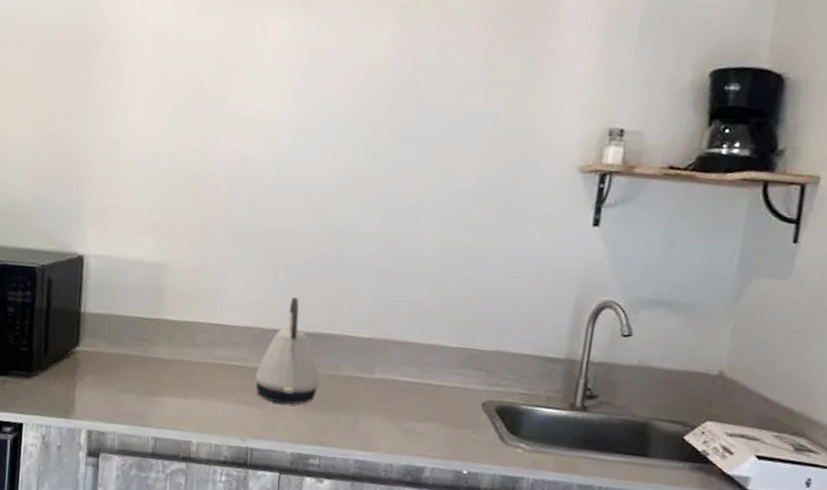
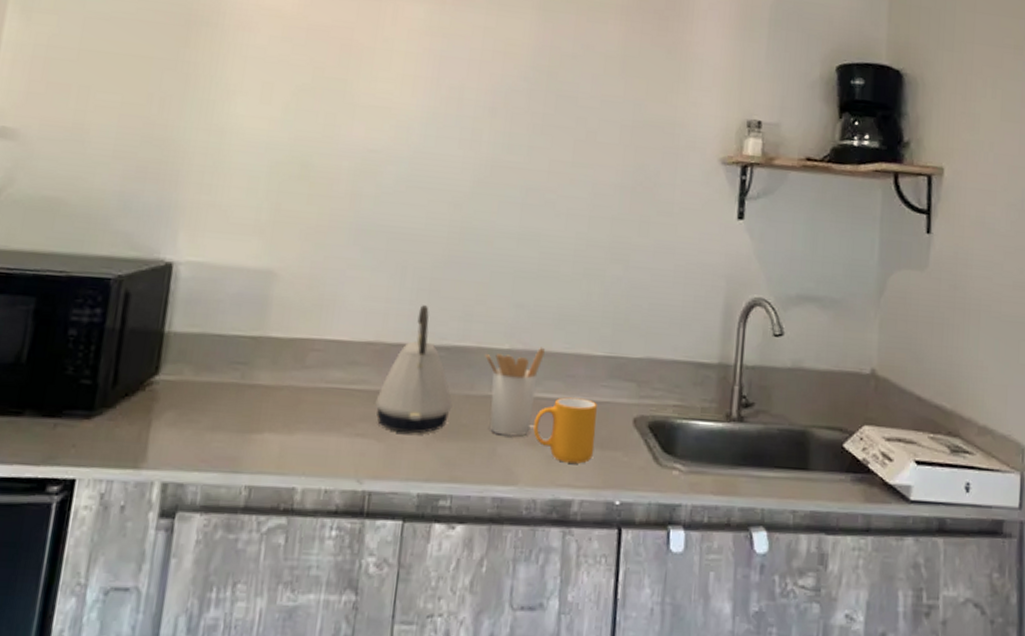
utensil holder: none [348,337,402,412] -> present [485,347,545,437]
mug: none [391,381,449,438] -> present [533,397,597,464]

